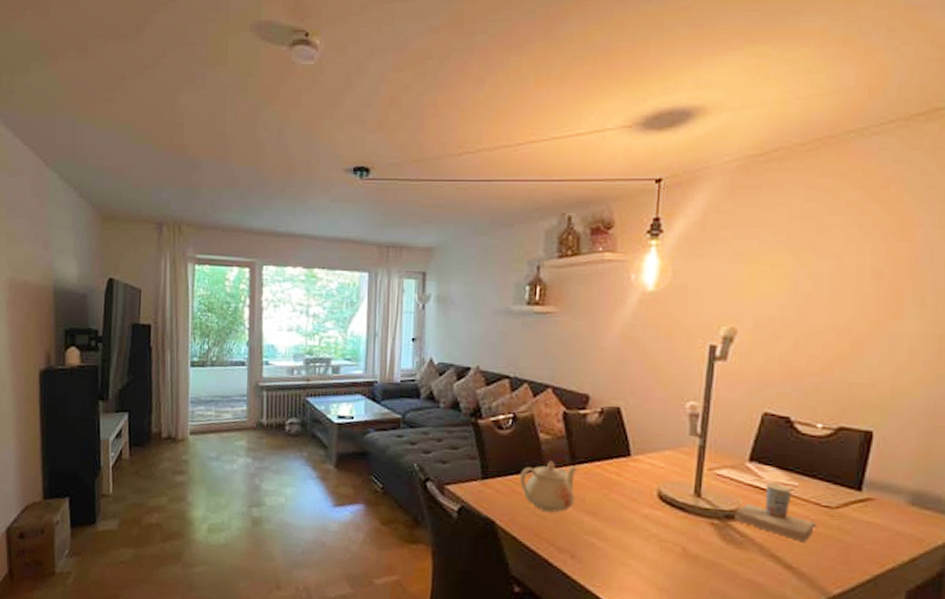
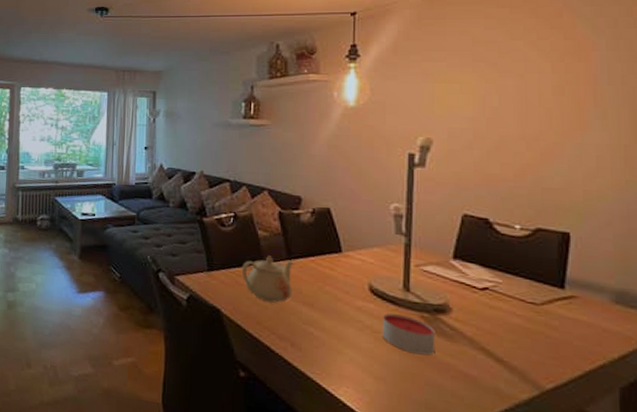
candle: none [668,520,725,564] -> present [381,313,435,356]
cup: present [734,482,818,543] -> none [443,279,525,338]

